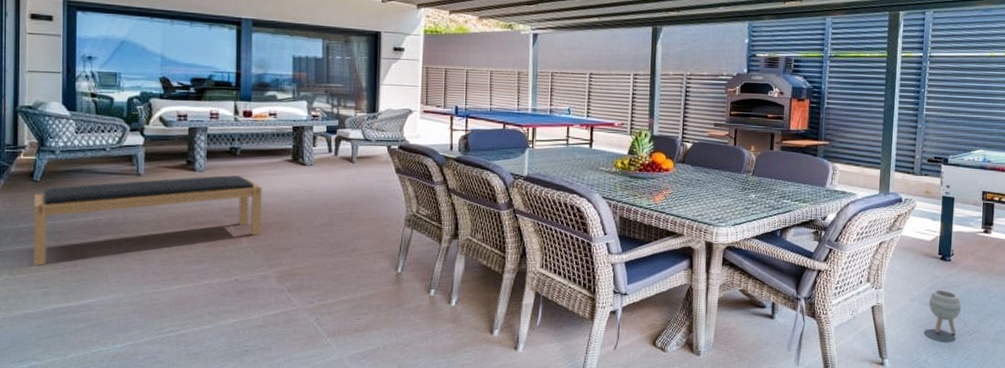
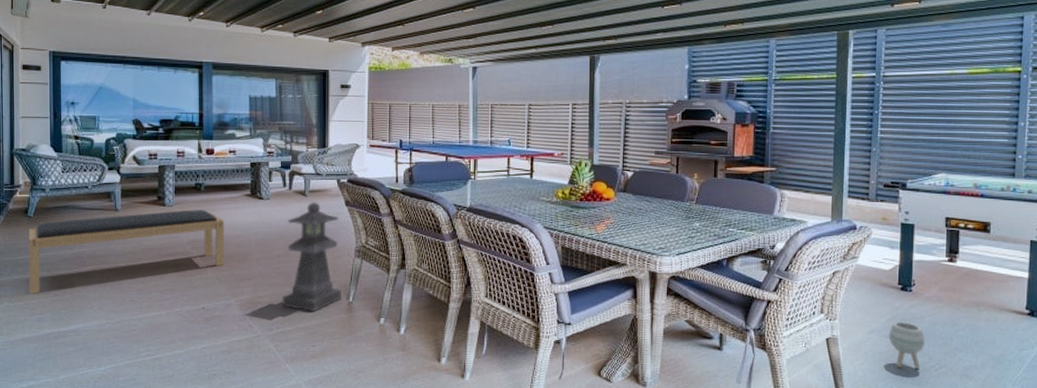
lantern: none [324,168,389,284] -> present [282,201,341,313]

